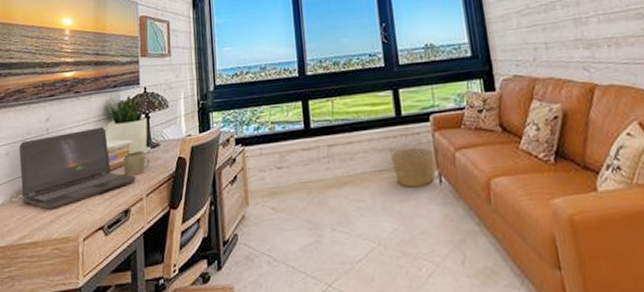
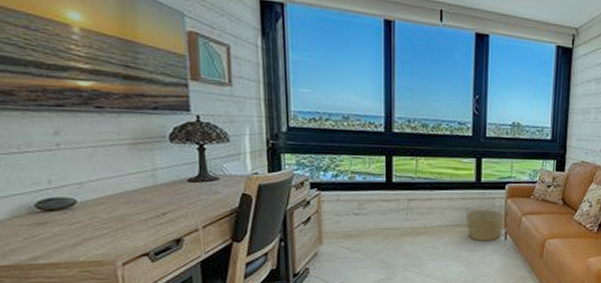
laptop computer: present [19,127,136,210] -> none [14,151,189,232]
planter: present [106,95,152,154] -> none [143,120,209,186]
books: present [107,139,133,171] -> none [147,167,184,199]
mug: present [122,151,150,177] -> none [170,182,207,208]

